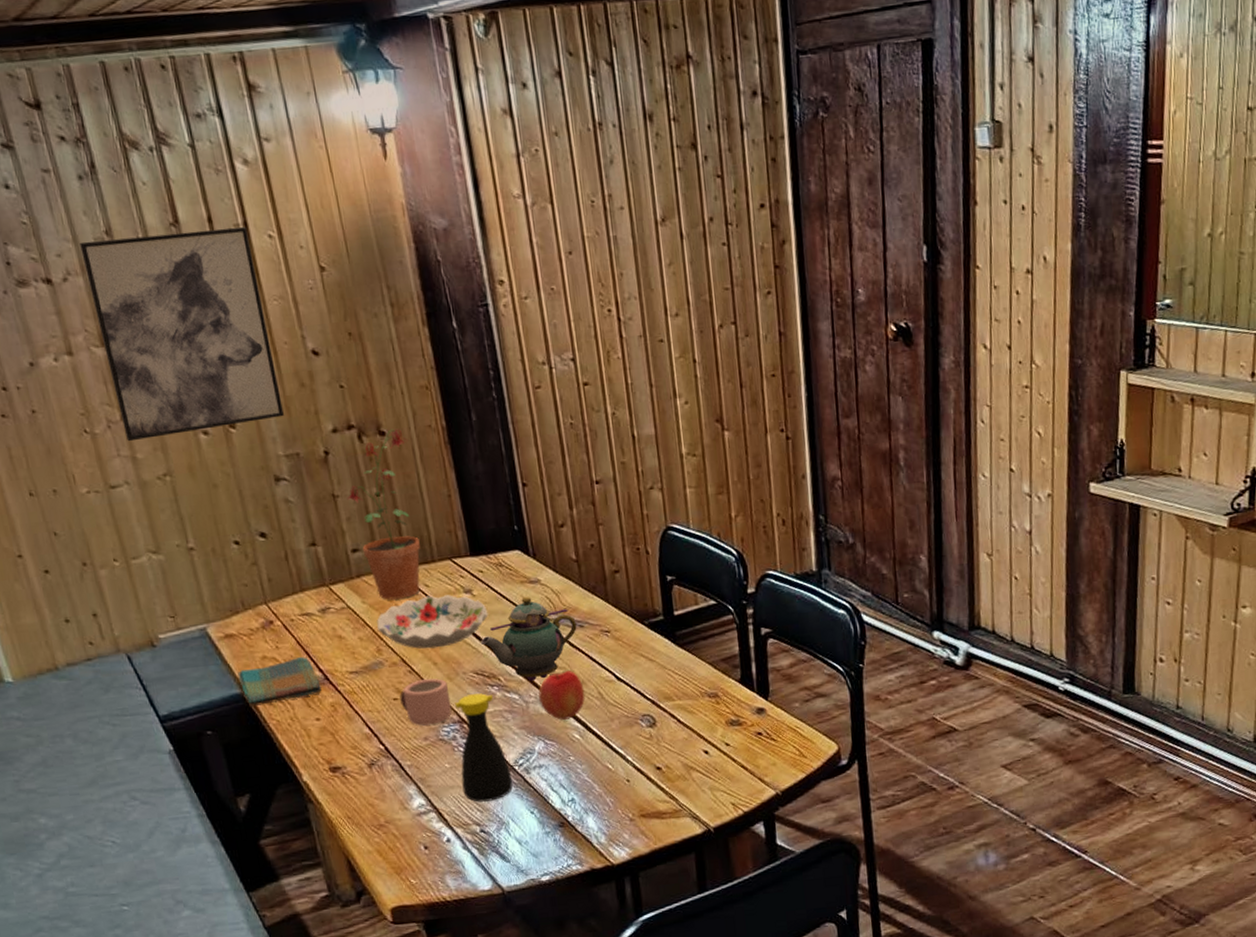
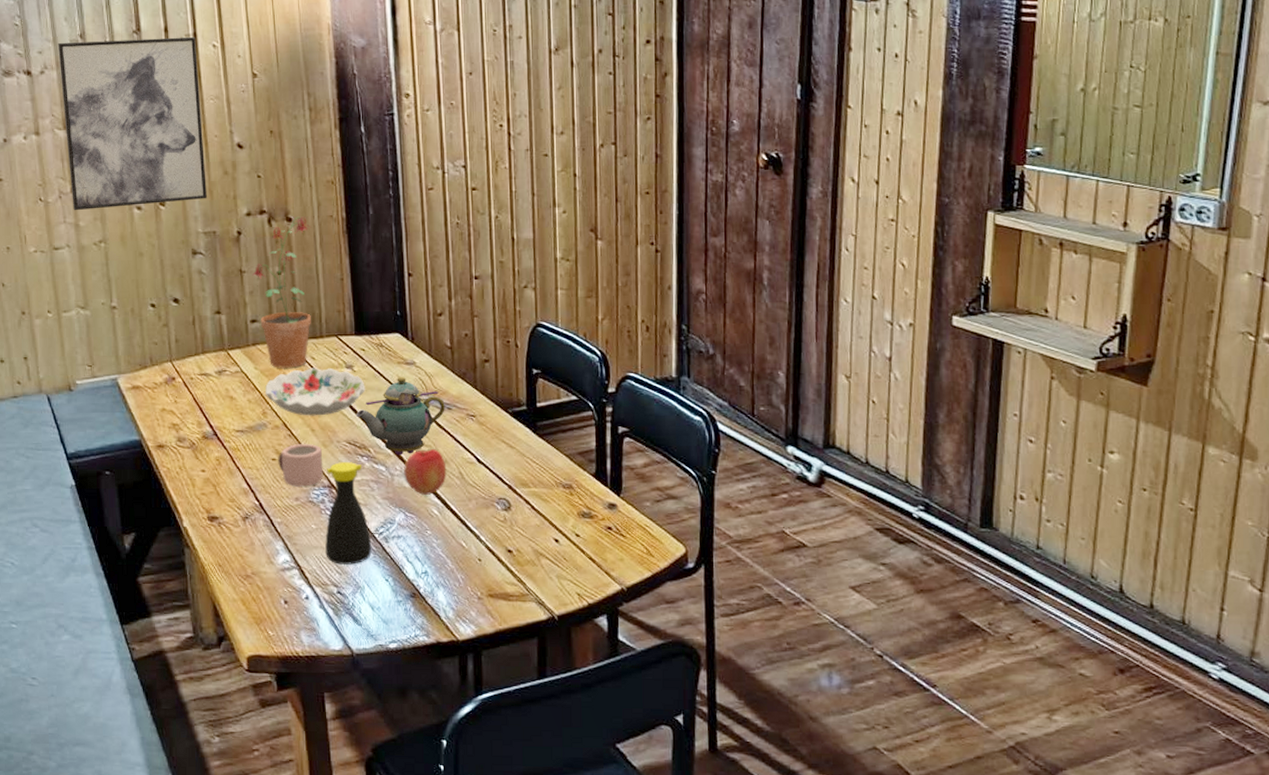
dish towel: present [237,657,322,708] -> none [139,413,210,454]

